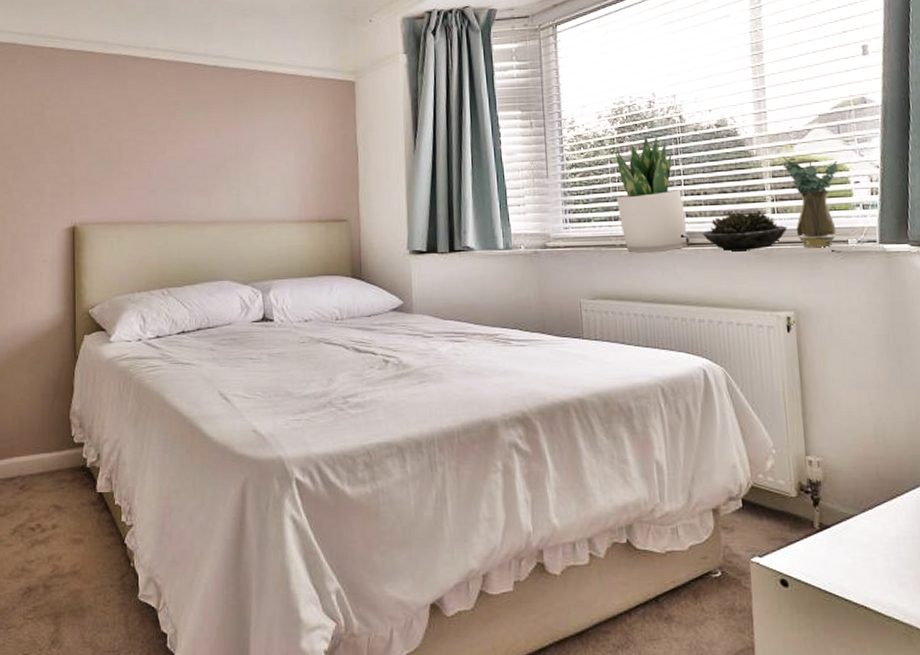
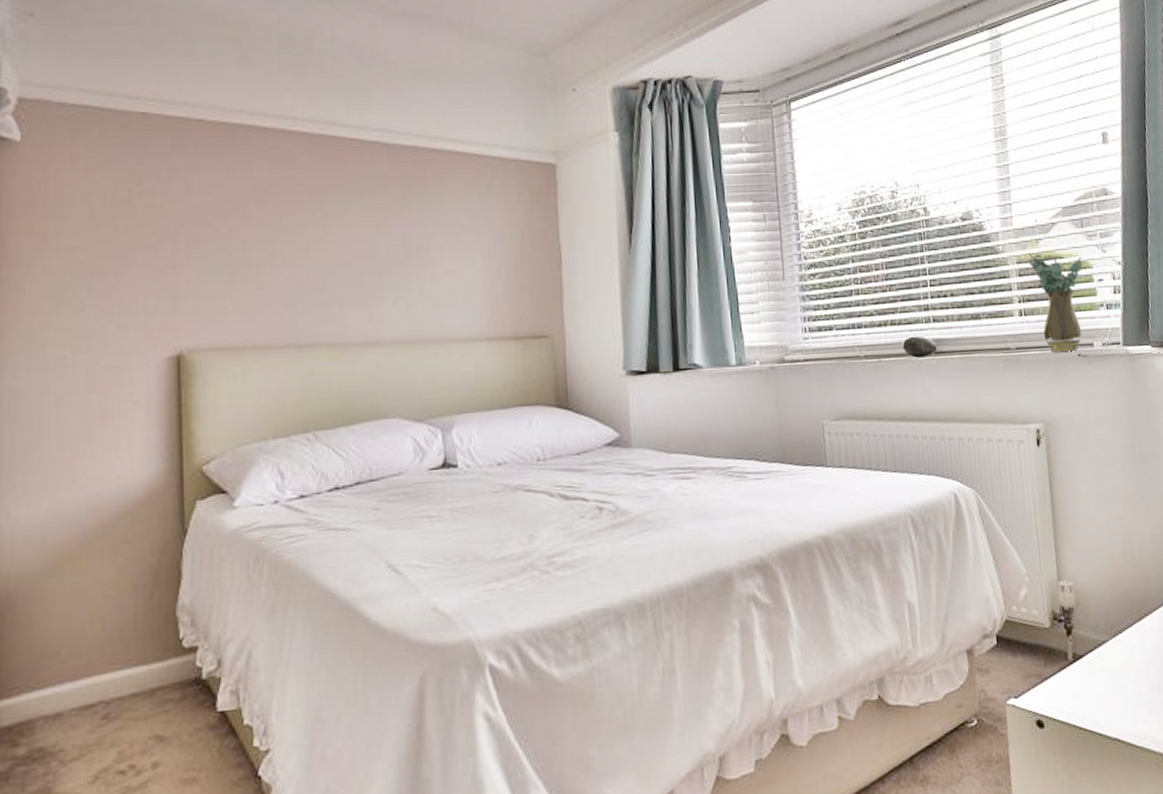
planter: present [615,136,687,253] -> none [857,231,935,365]
succulent plant: present [702,209,788,251] -> none [950,311,1035,359]

